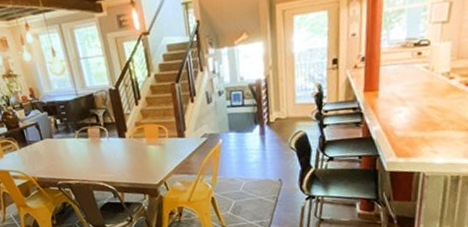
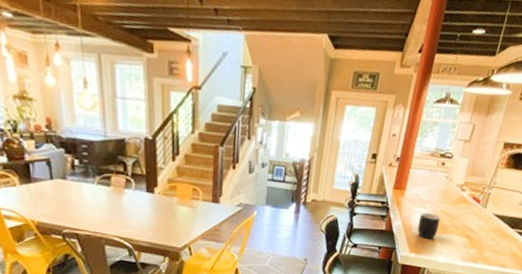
mug: none [401,110,428,140] -> present [417,212,441,240]

